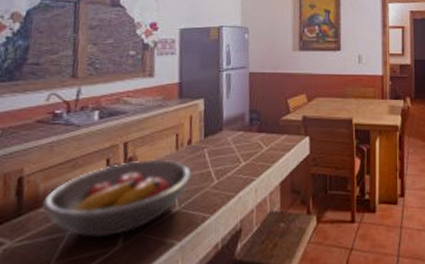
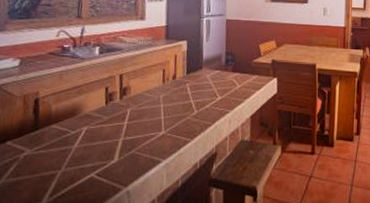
fruit bowl: present [42,159,193,237] -> none [54,90,177,151]

